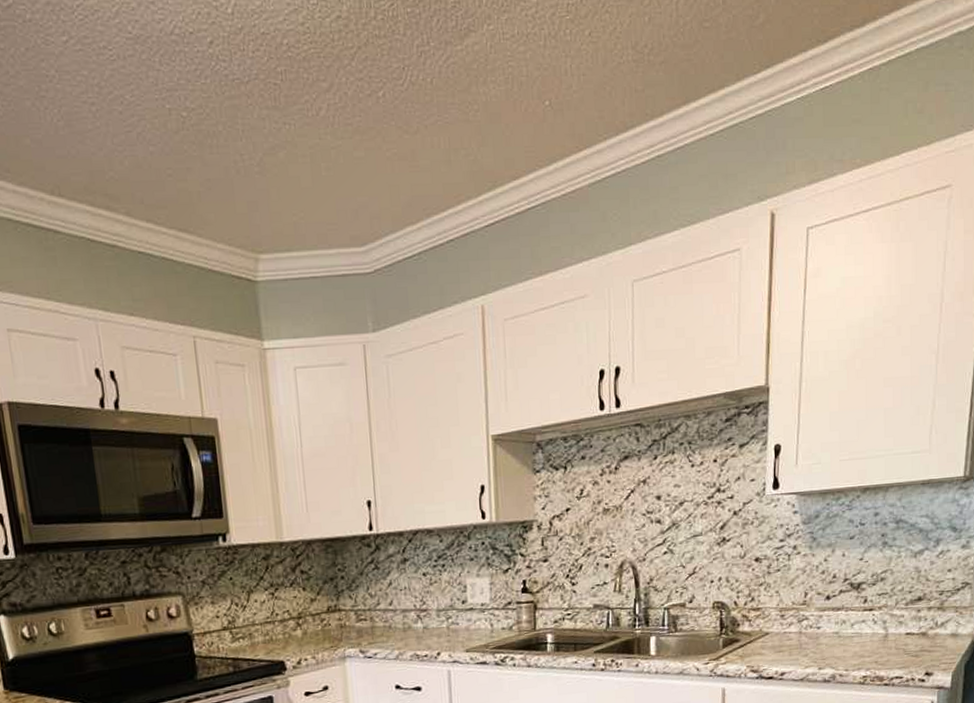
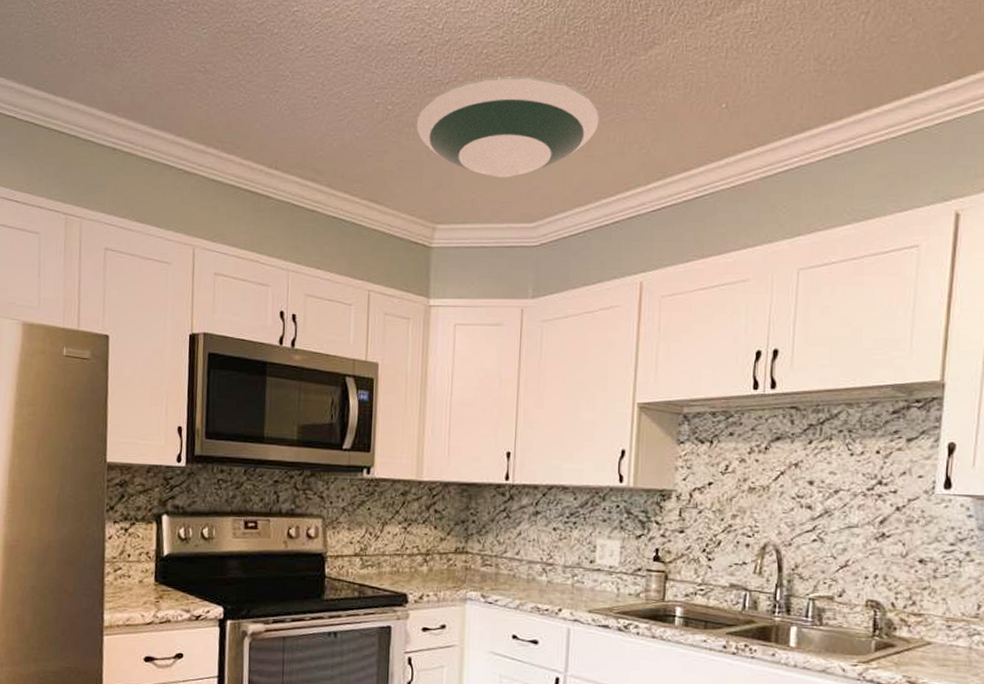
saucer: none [218,73,421,196] -> present [416,77,599,178]

